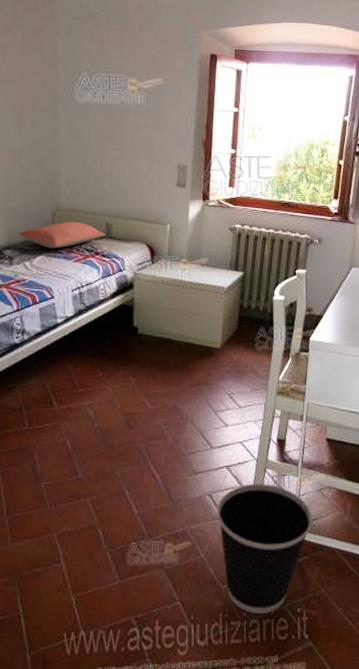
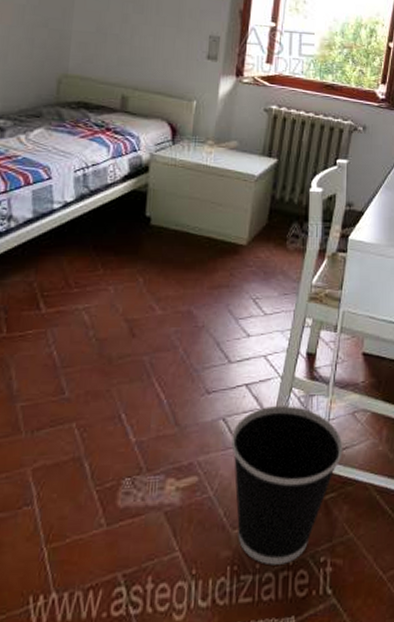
pillow: present [17,221,106,249] -> none [13,90,121,122]

